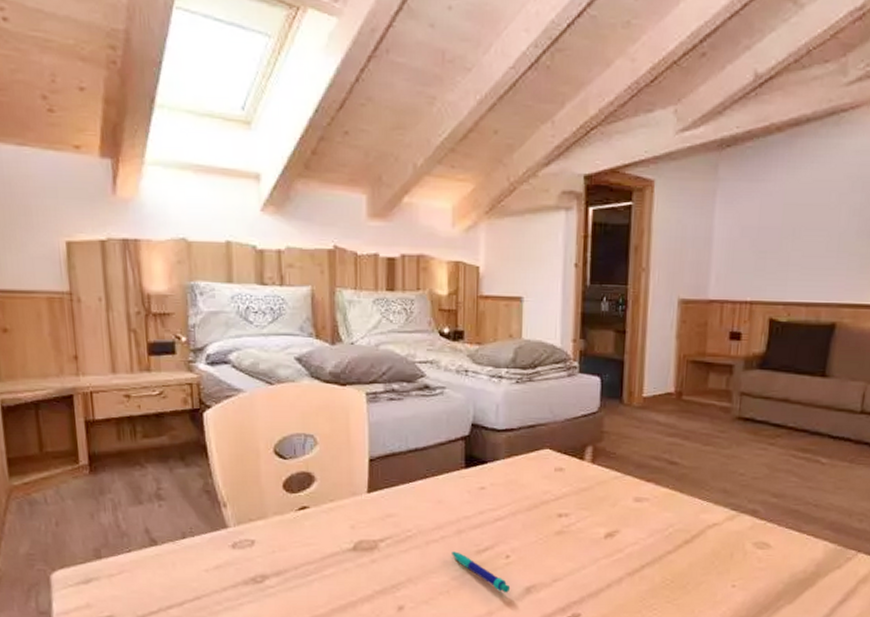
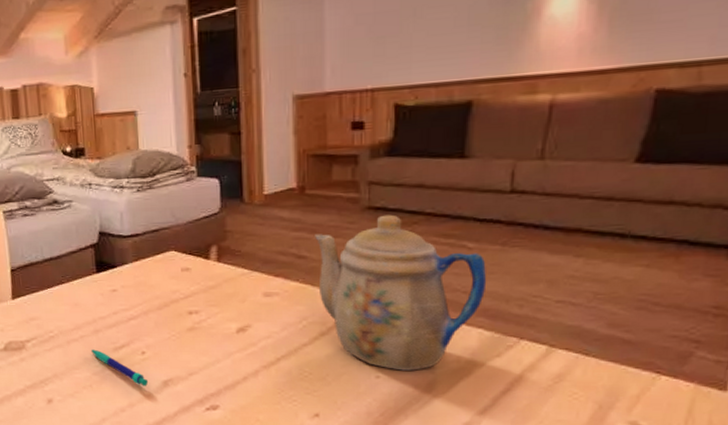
teapot: none [686,426,835,580] -> present [315,214,487,371]

